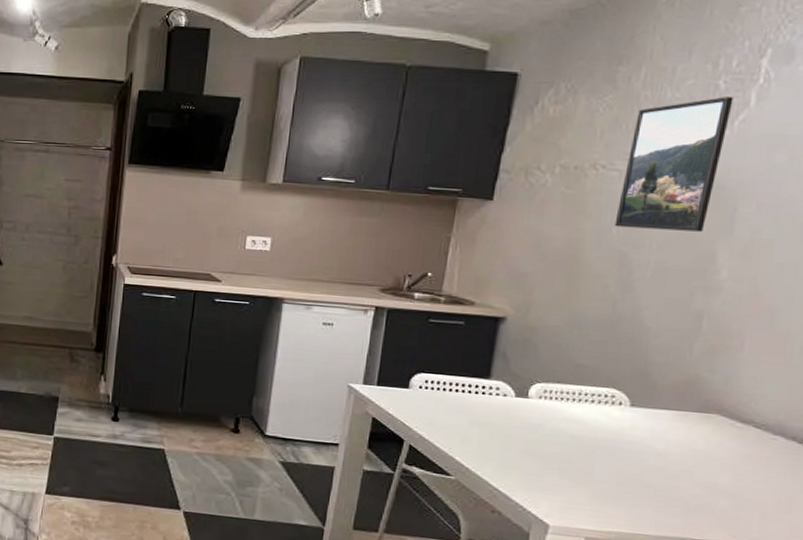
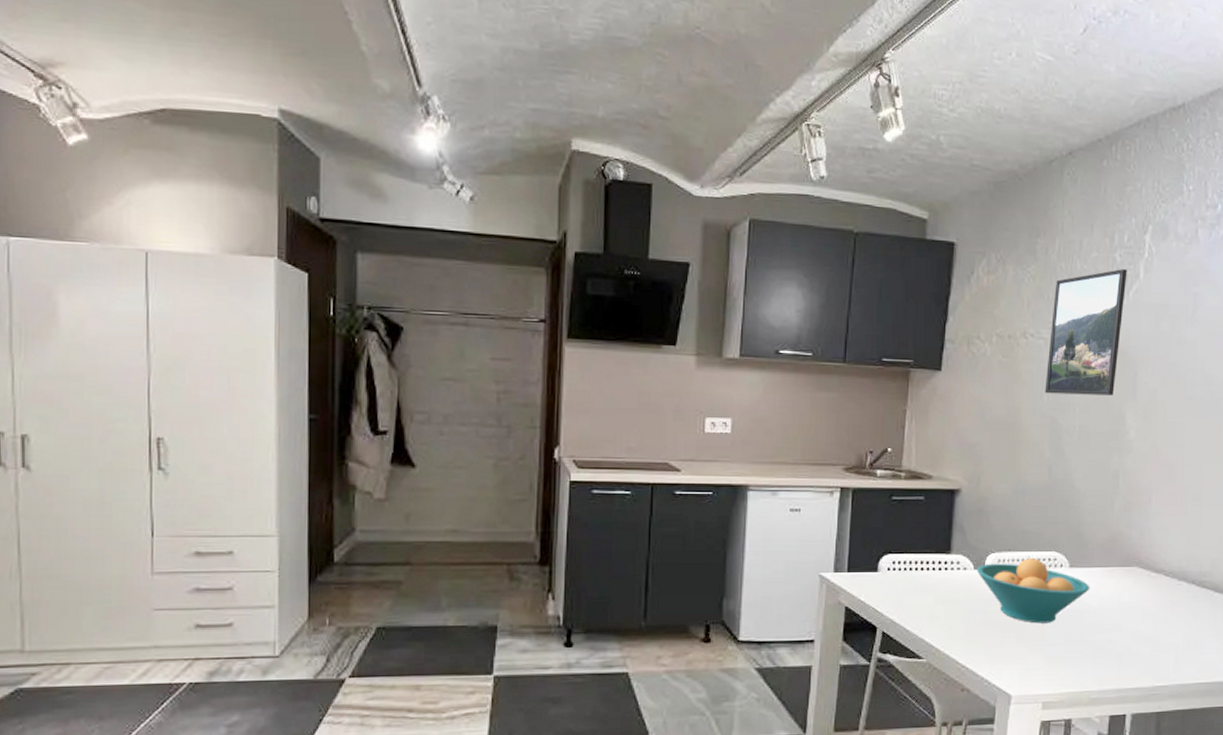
fruit bowl: none [517,392,655,460] -> present [976,558,1090,624]

